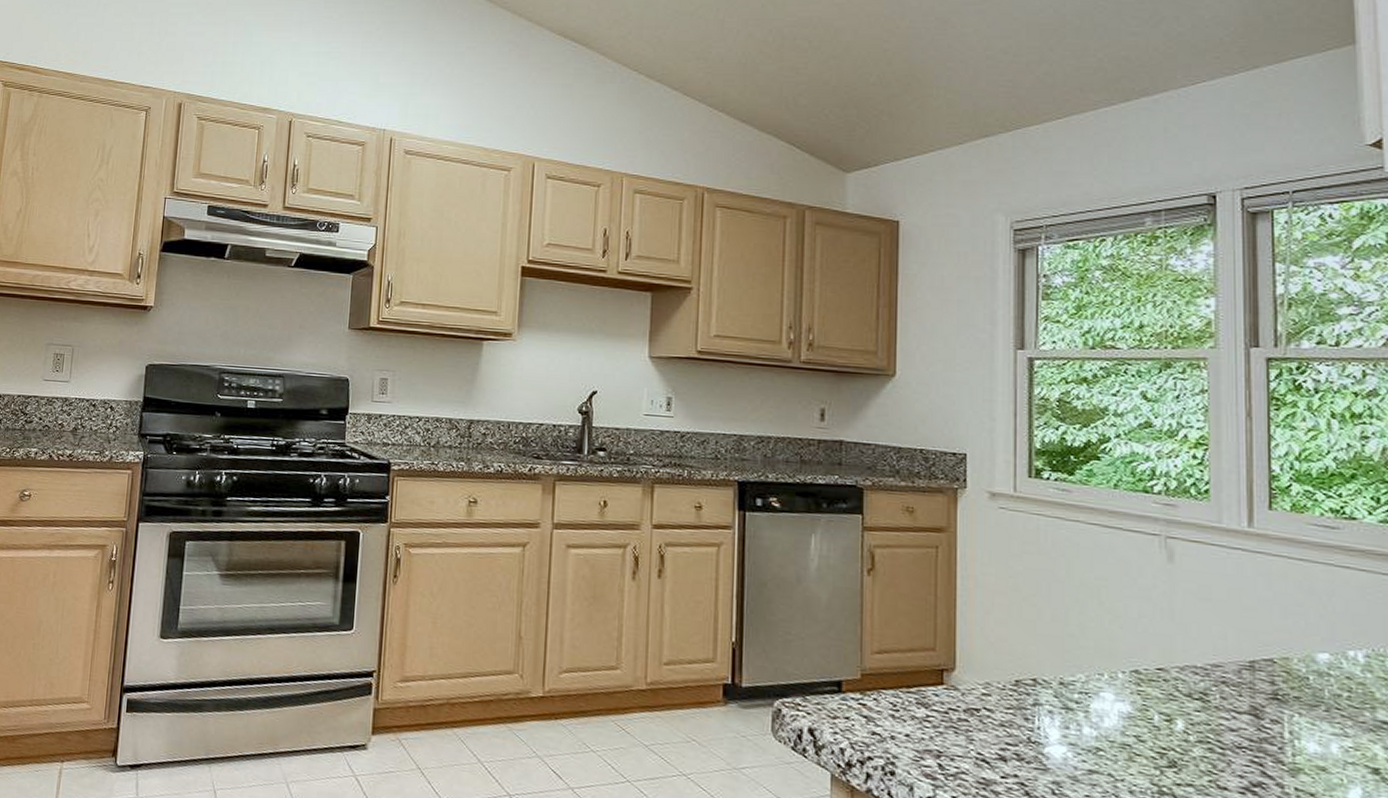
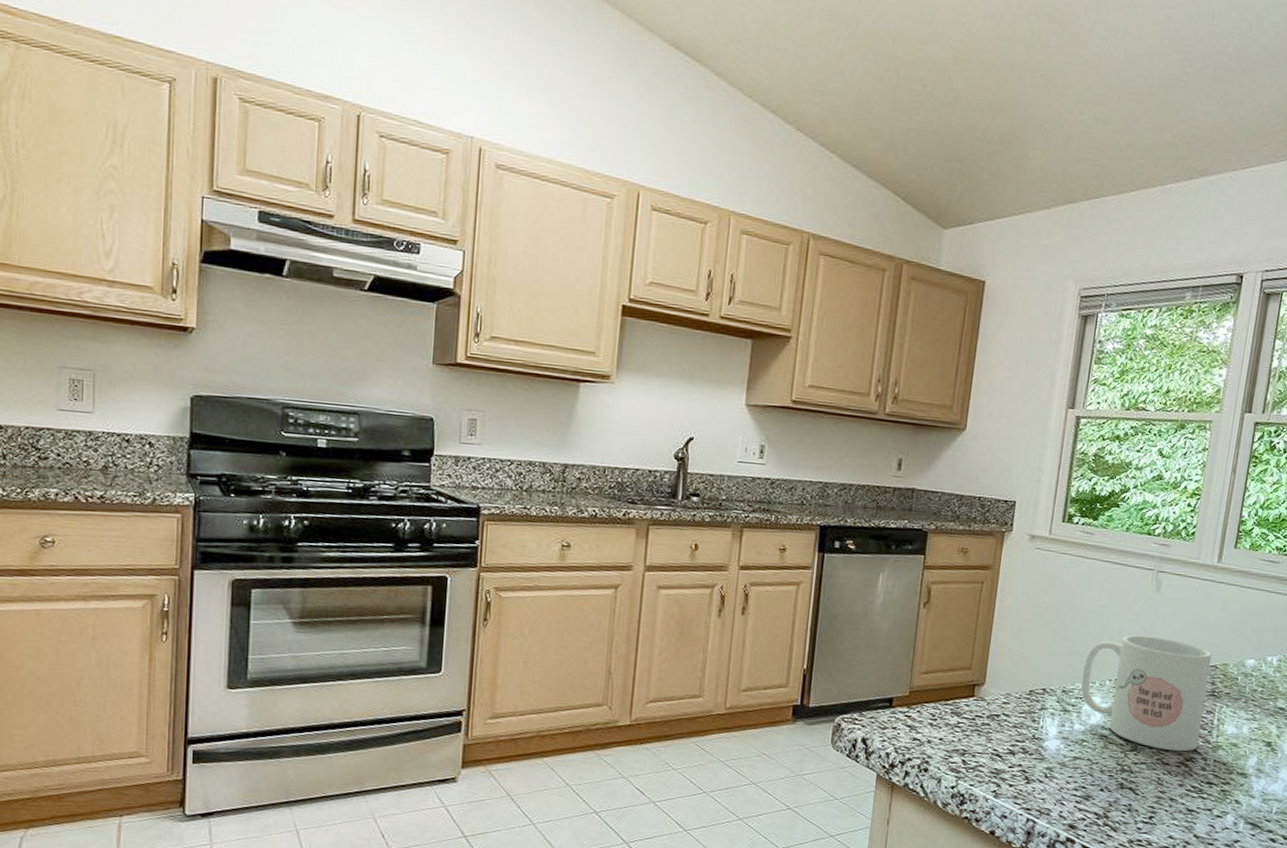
mug: none [1083,615,1266,774] -> present [1081,635,1212,752]

